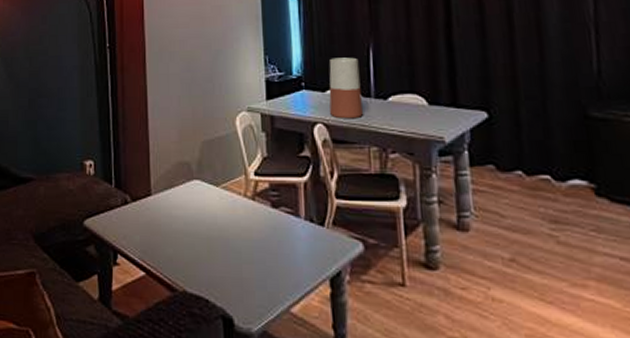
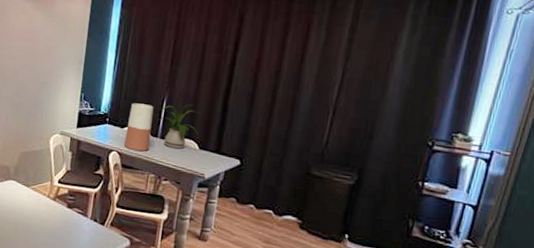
house plant: none [366,49,424,109] -> present [157,104,200,150]

